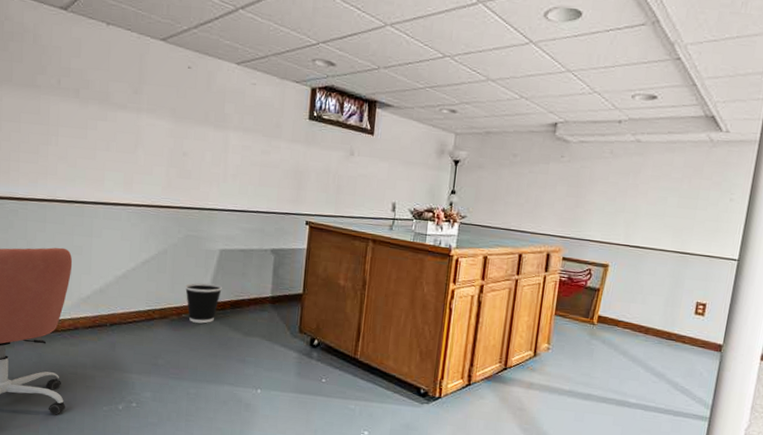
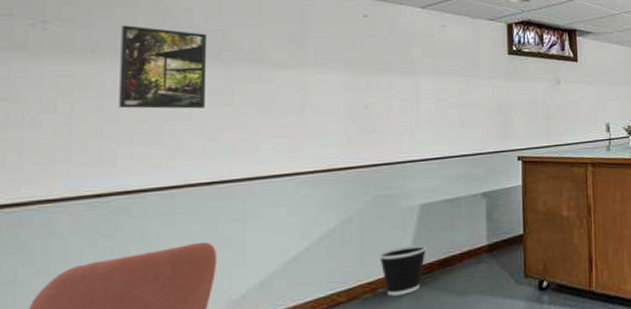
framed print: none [11,58,70,138] -> present [119,25,208,109]

